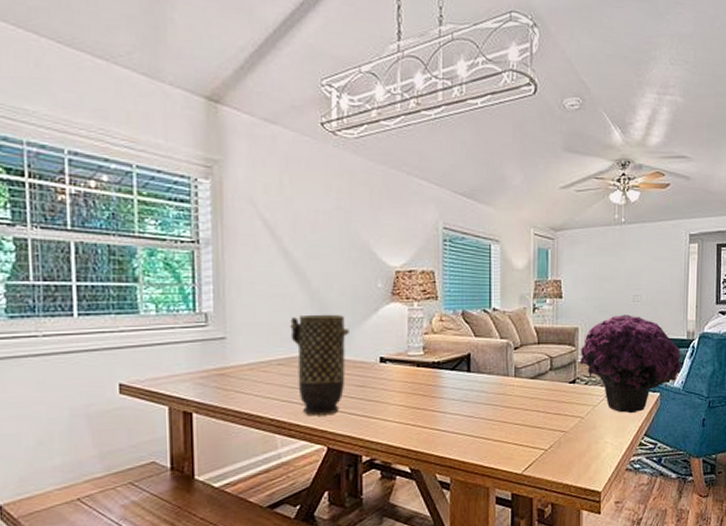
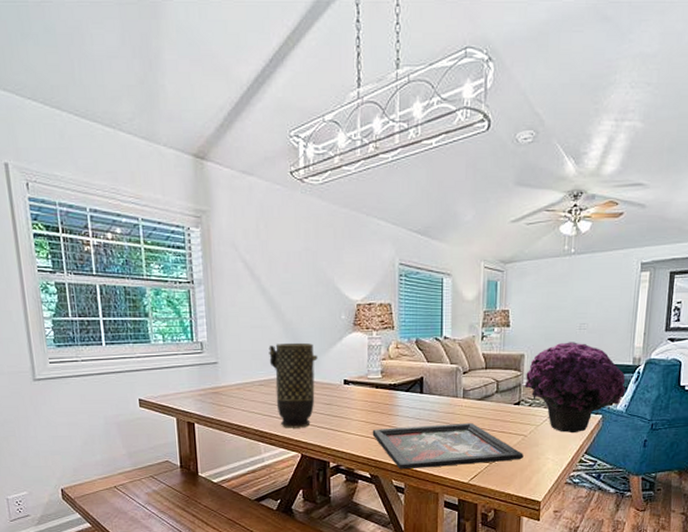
decorative tray: none [413,405,581,462] -> present [372,423,524,470]

